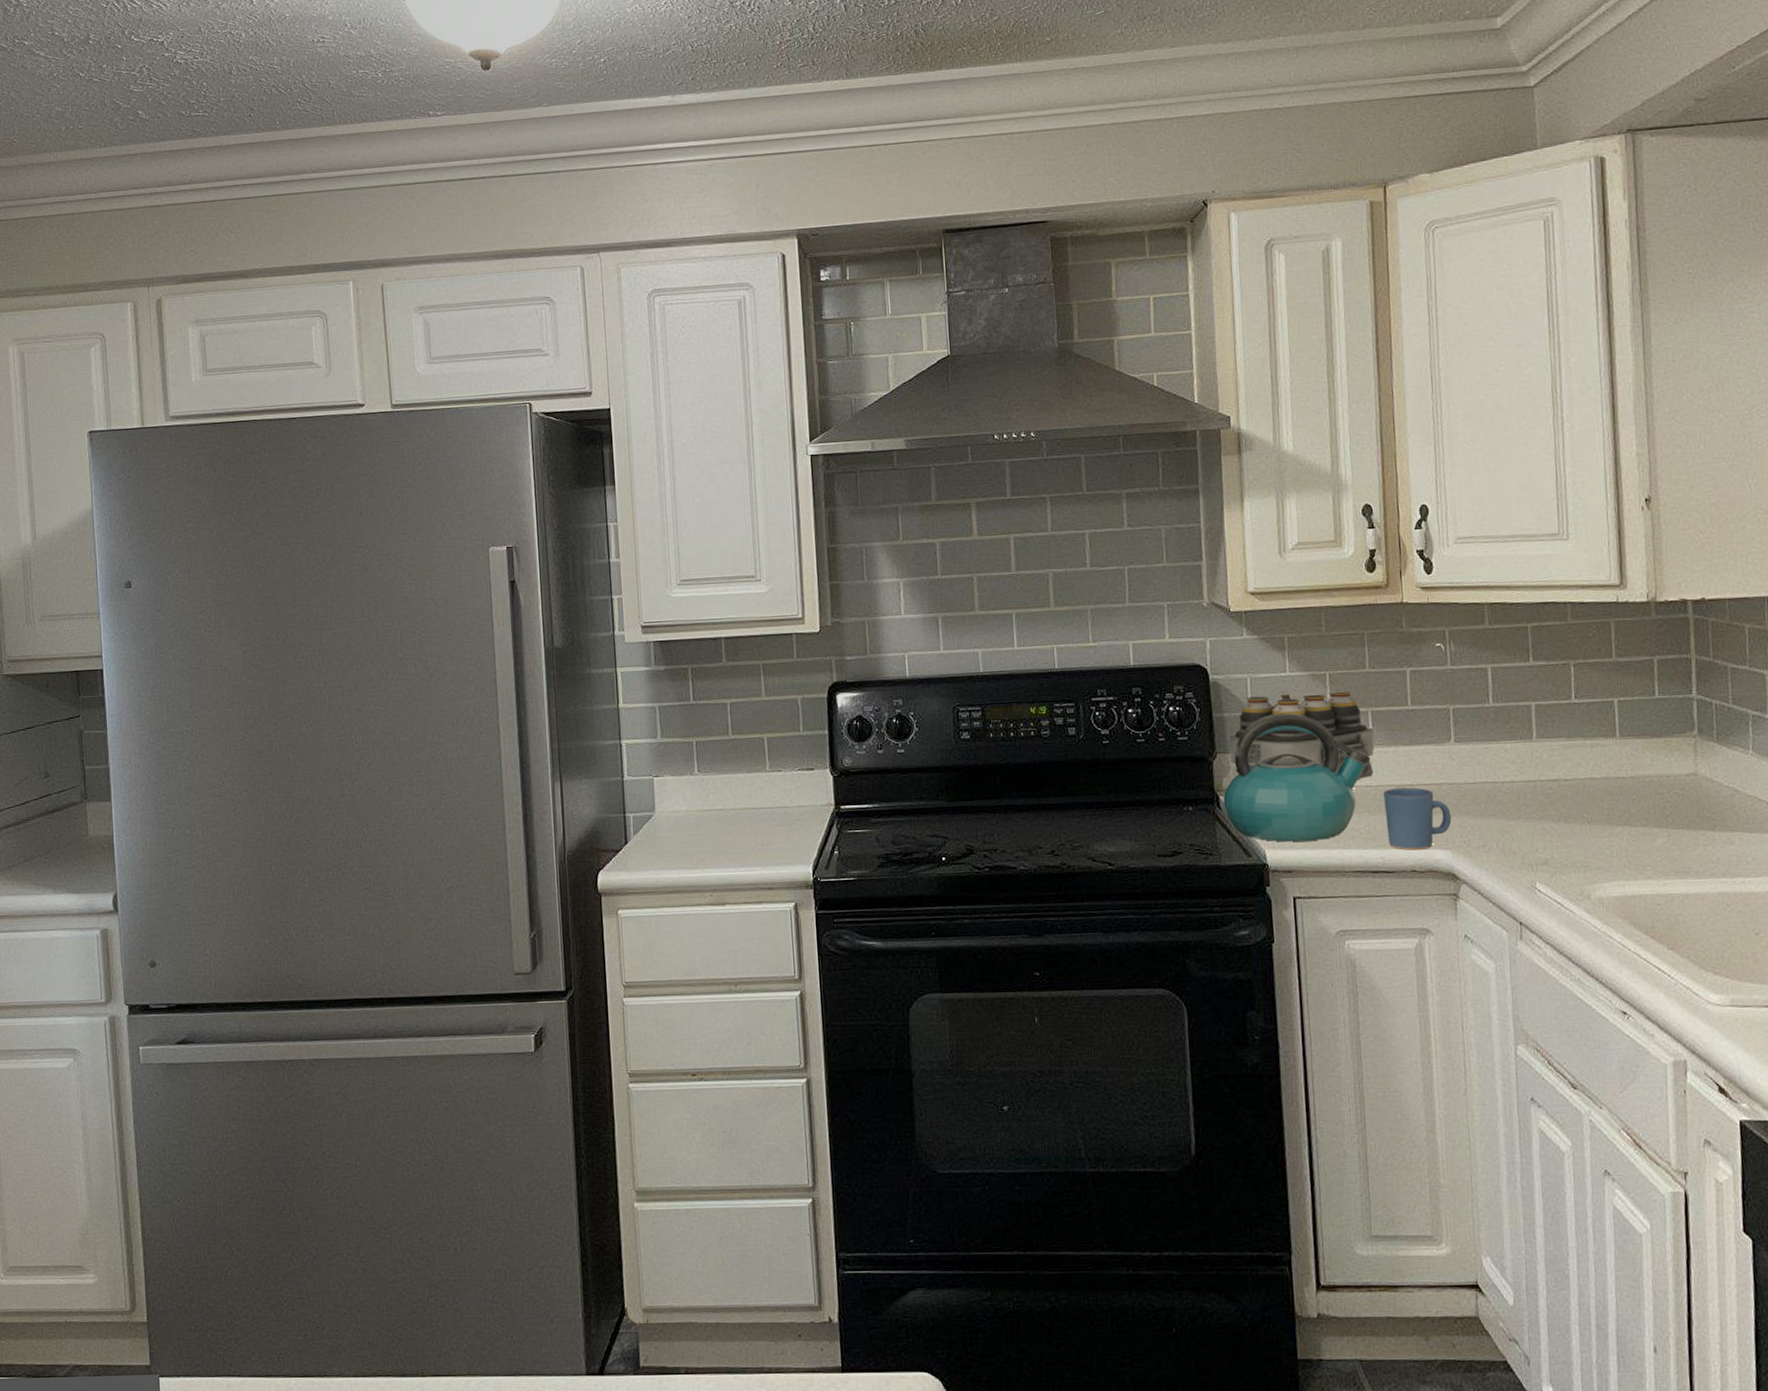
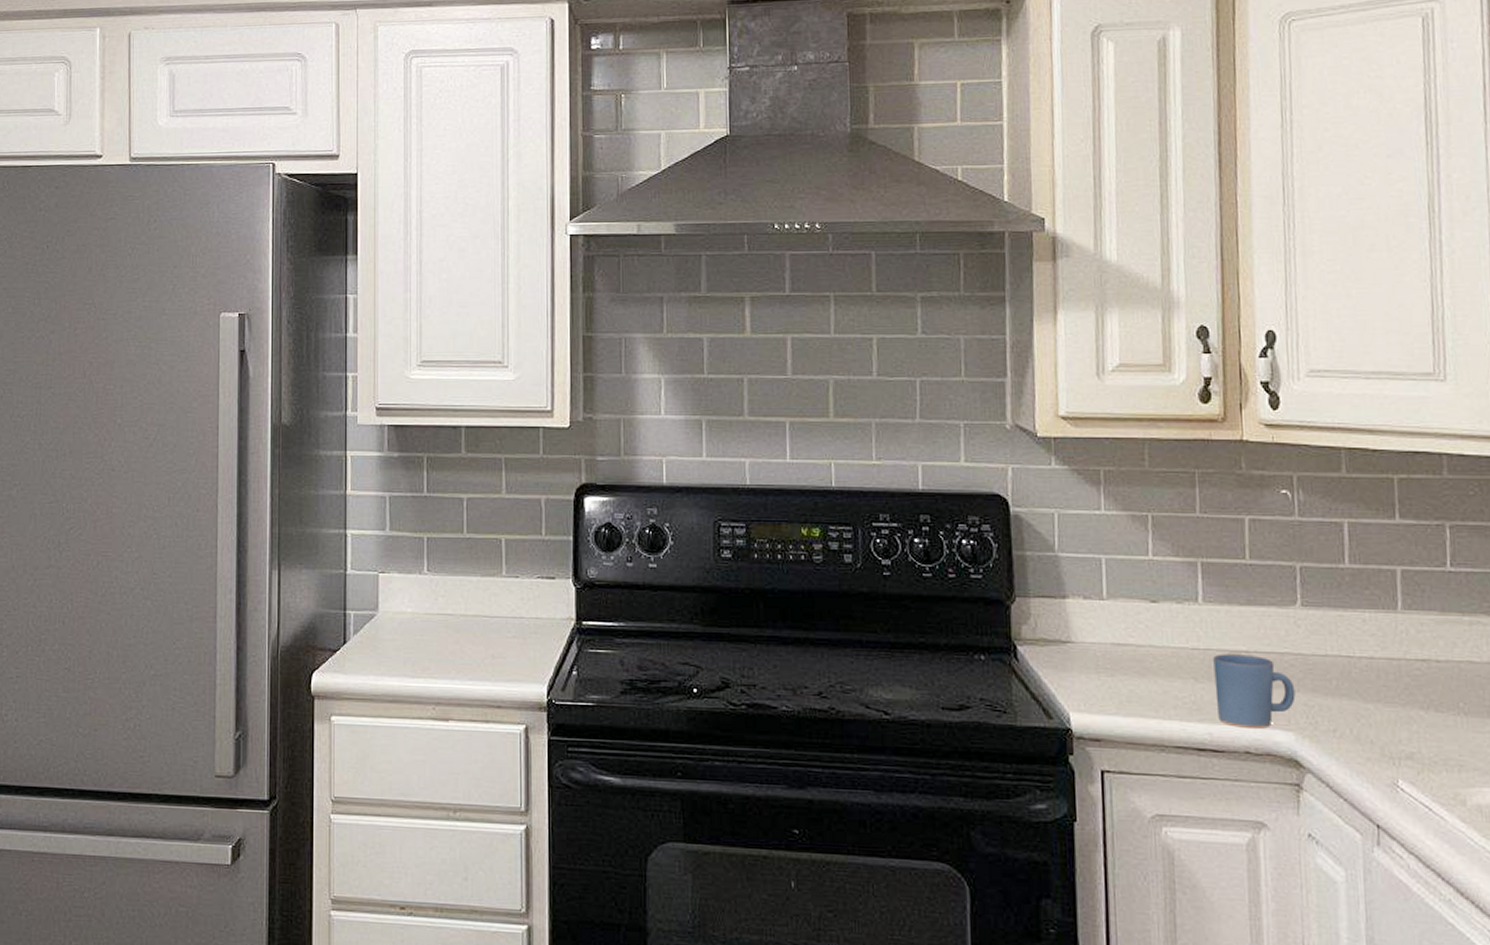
kettle: present [1223,712,1371,842] -> none [1021,555,1199,707]
spice rack: present [1229,690,1375,781] -> none [1030,532,1204,642]

